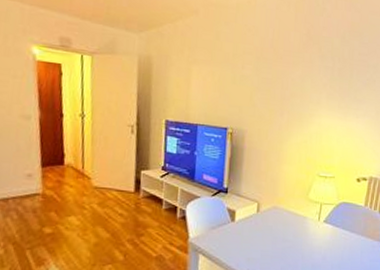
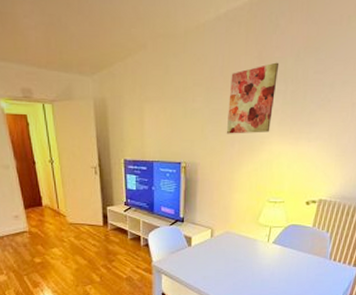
wall art: none [275,41,327,105] -> present [226,62,279,134]

